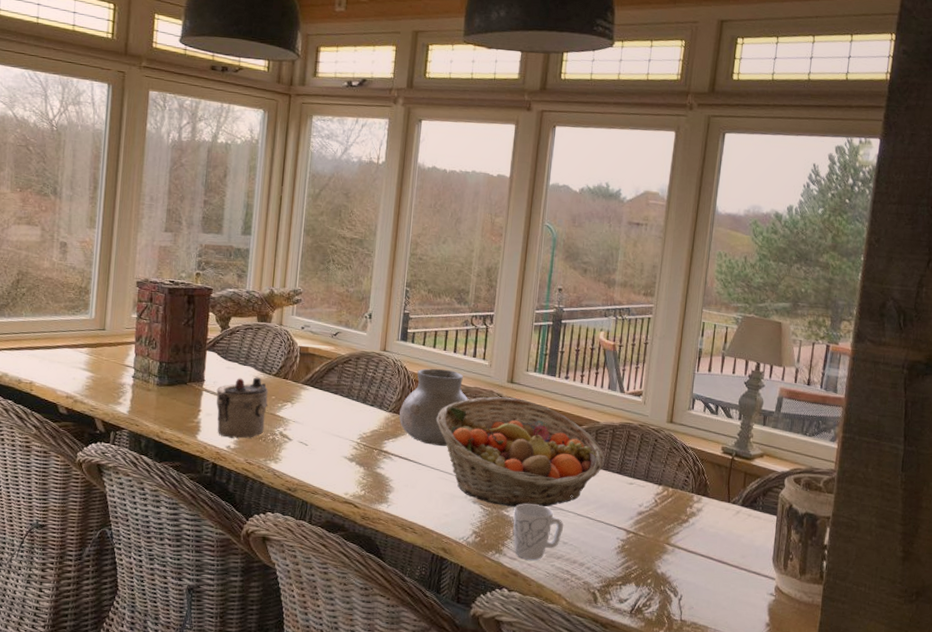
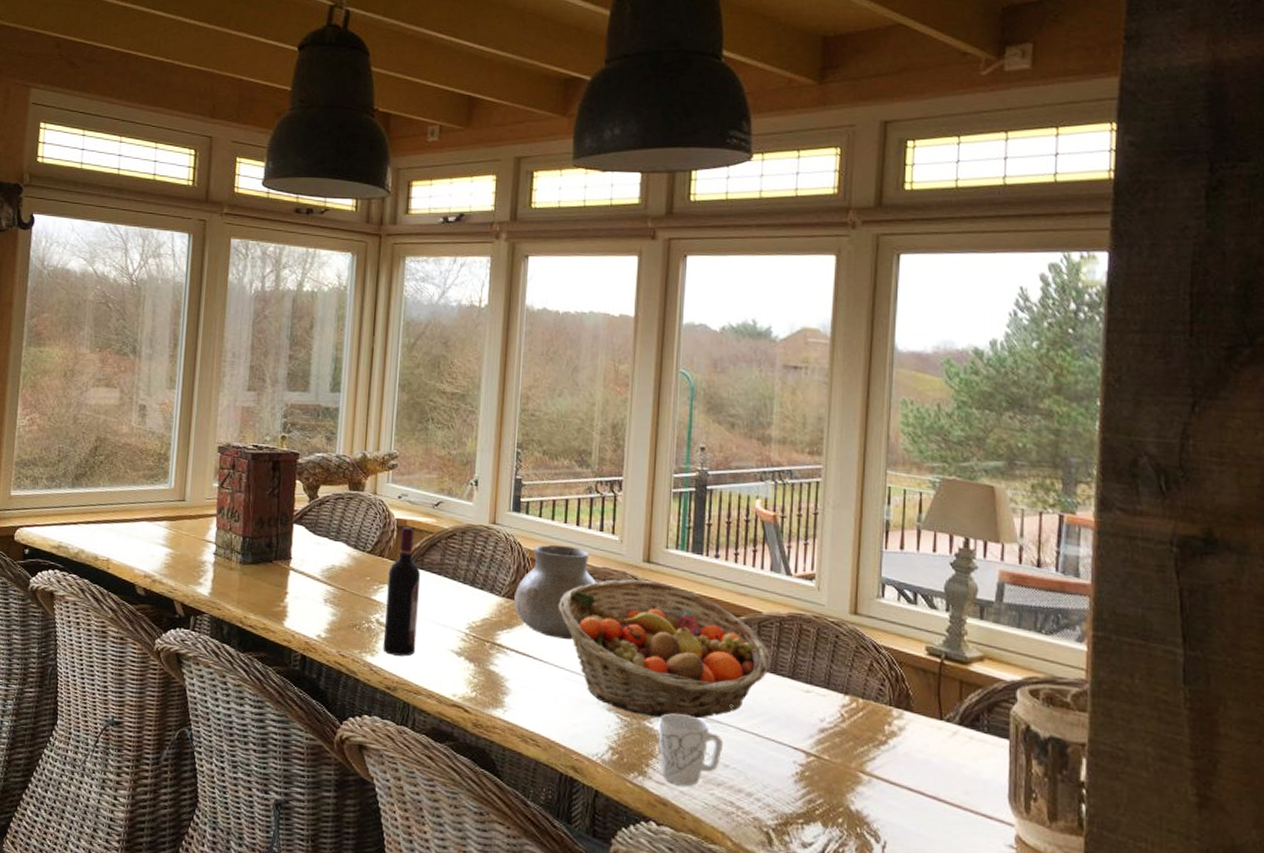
teapot: present [216,377,269,439] -> none [304,554,363,627]
wine bottle: none [285,353,320,463] -> present [383,527,421,656]

